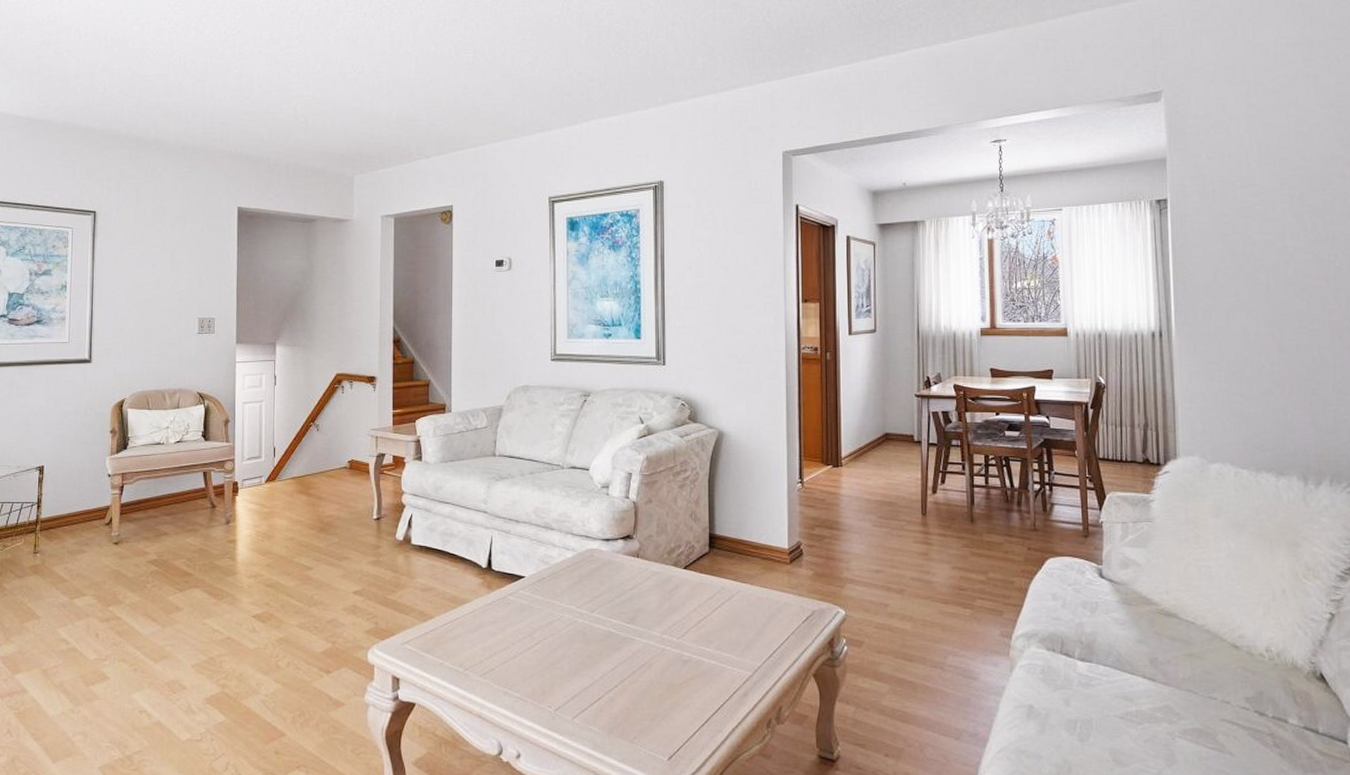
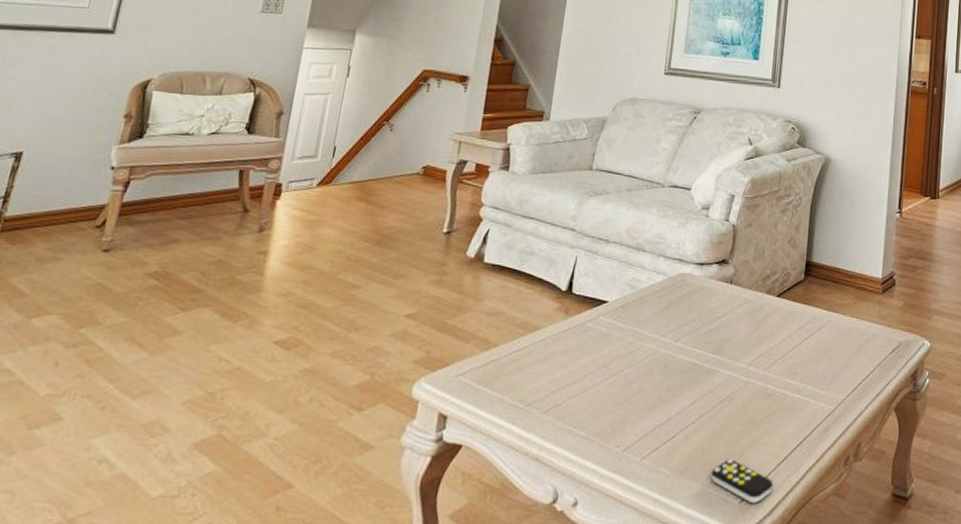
remote control: none [639,719,699,761] -> present [711,458,774,504]

